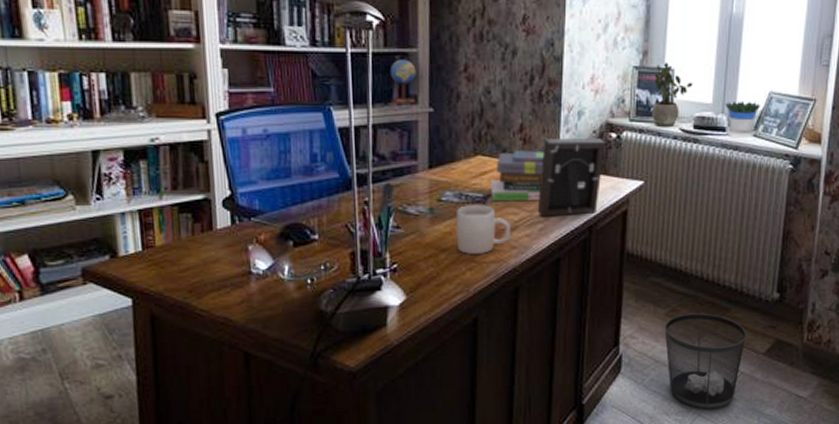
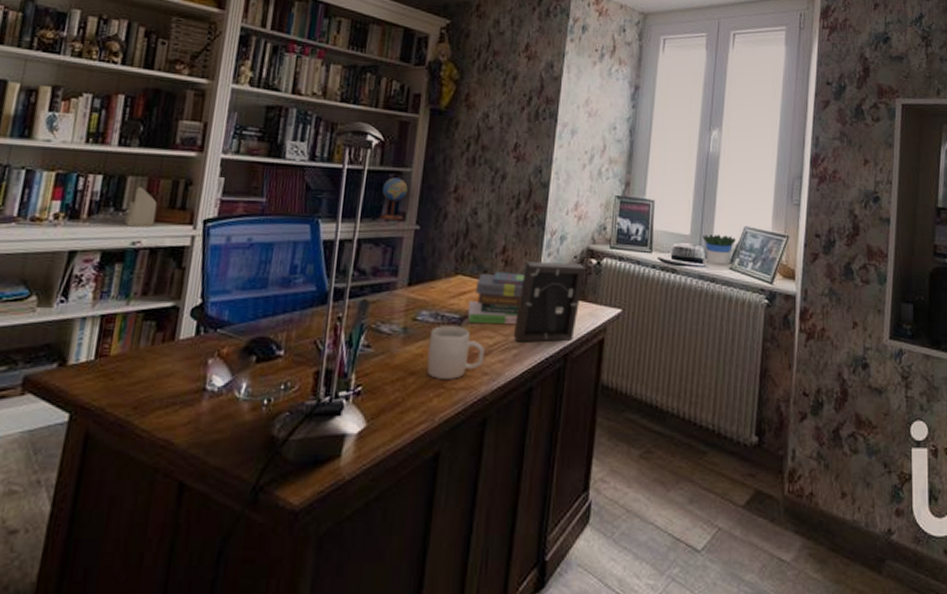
bookend: none [138,83,168,124] -> present [124,186,158,228]
potted plant: present [651,62,693,128] -> none [632,193,672,257]
waste bin: present [664,313,747,409] -> none [637,456,724,572]

